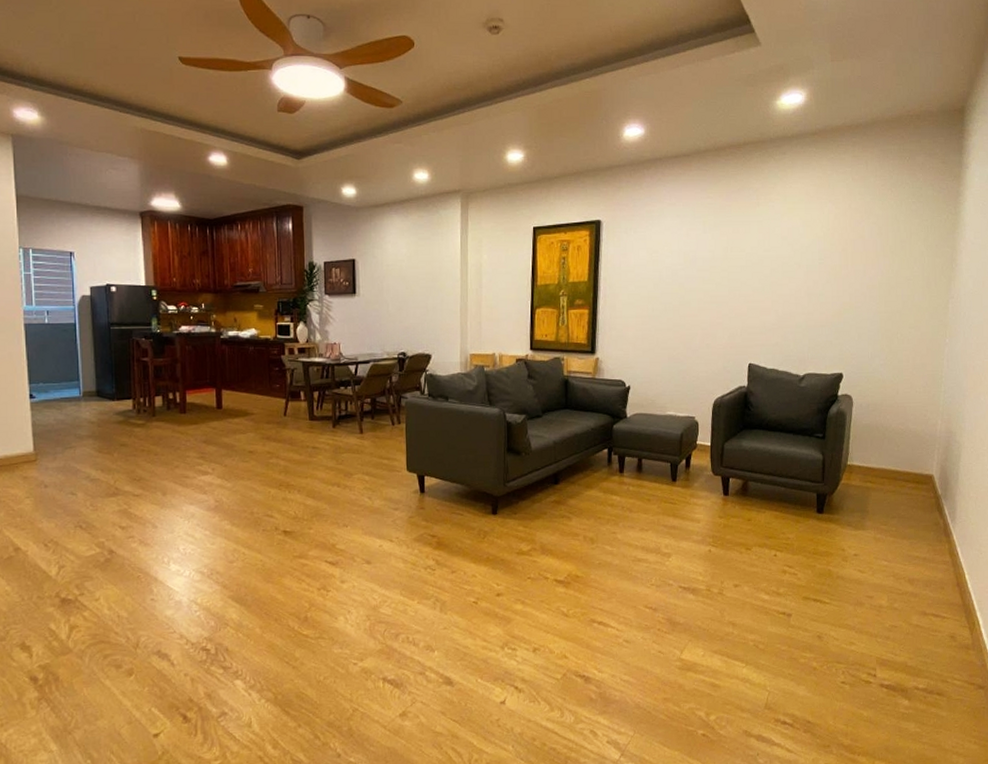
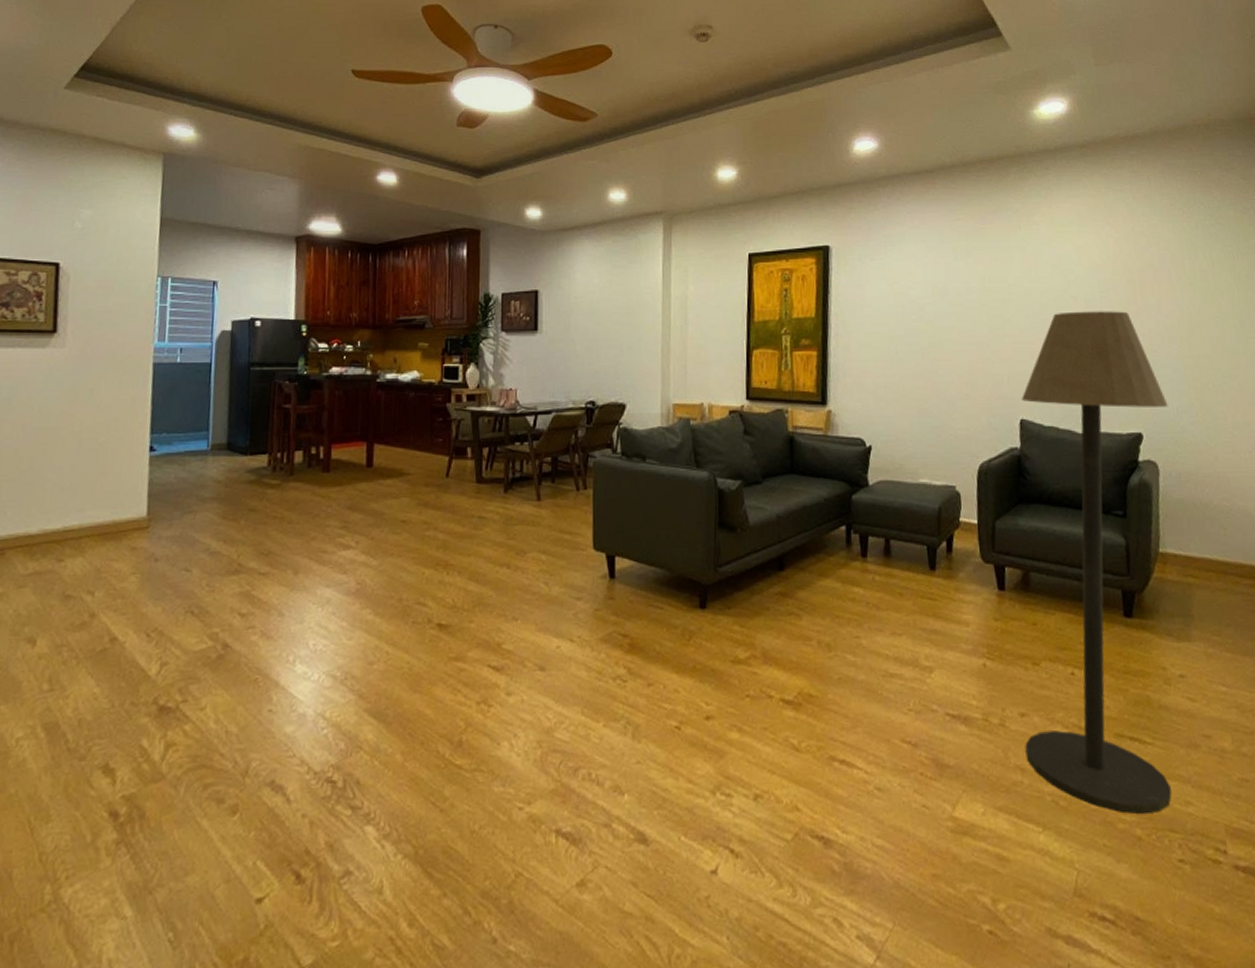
floor lamp: none [736,275,865,652] -> present [1021,311,1172,814]

